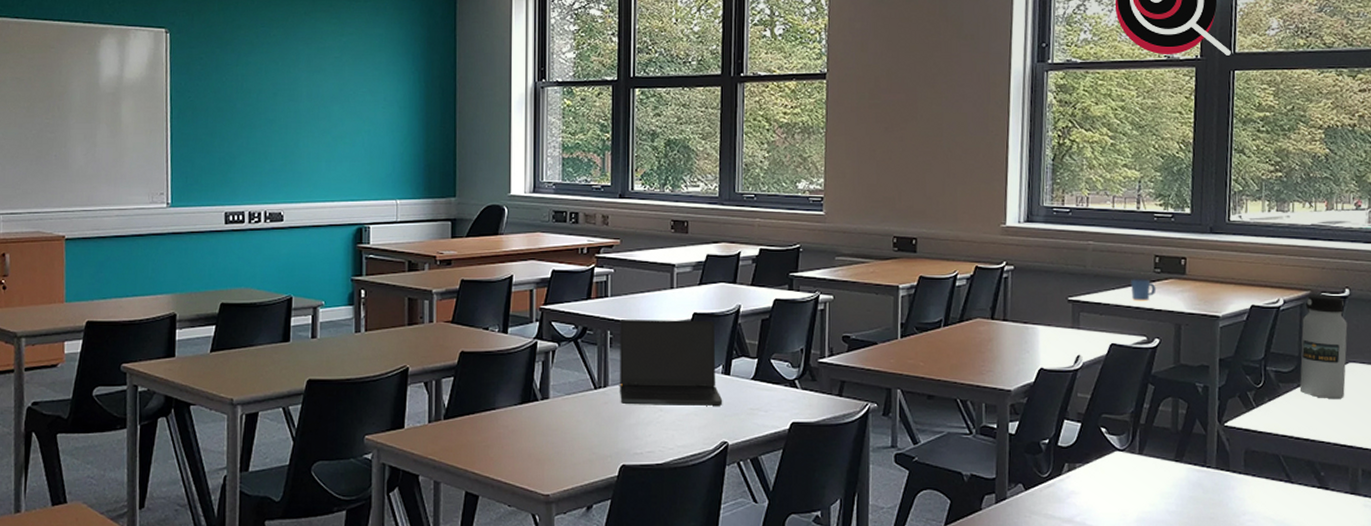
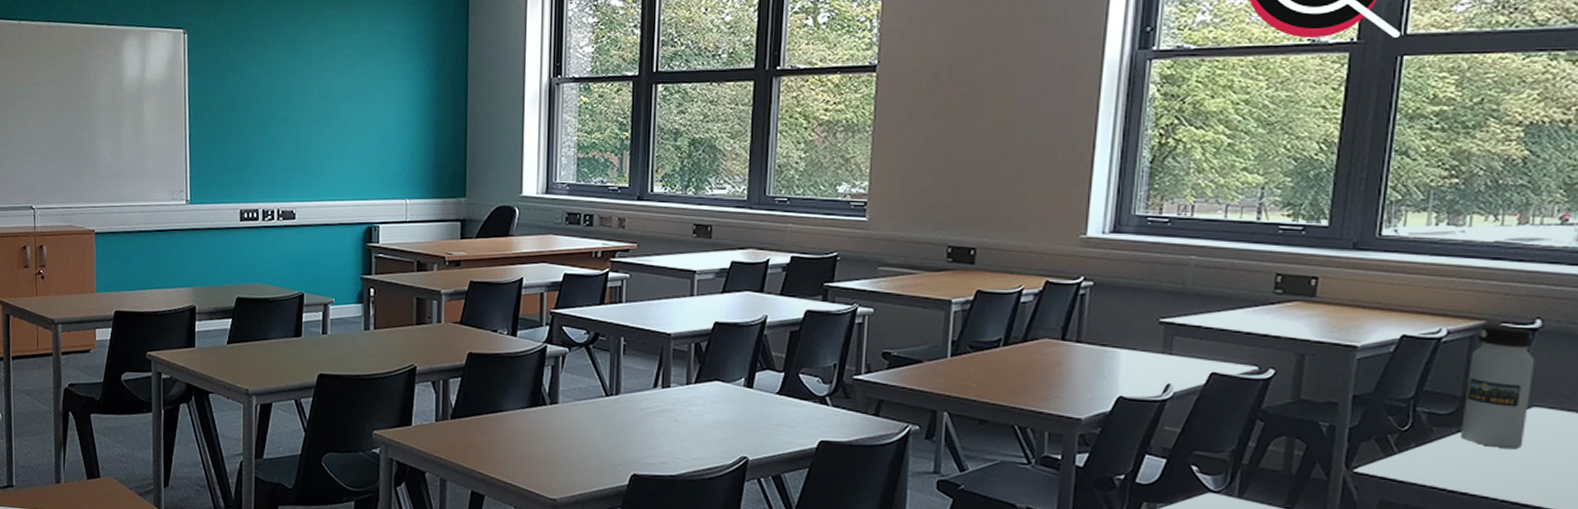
laptop: present [620,320,723,406] -> none [632,326,744,420]
mug: present [1131,279,1157,301] -> none [1242,300,1275,326]

